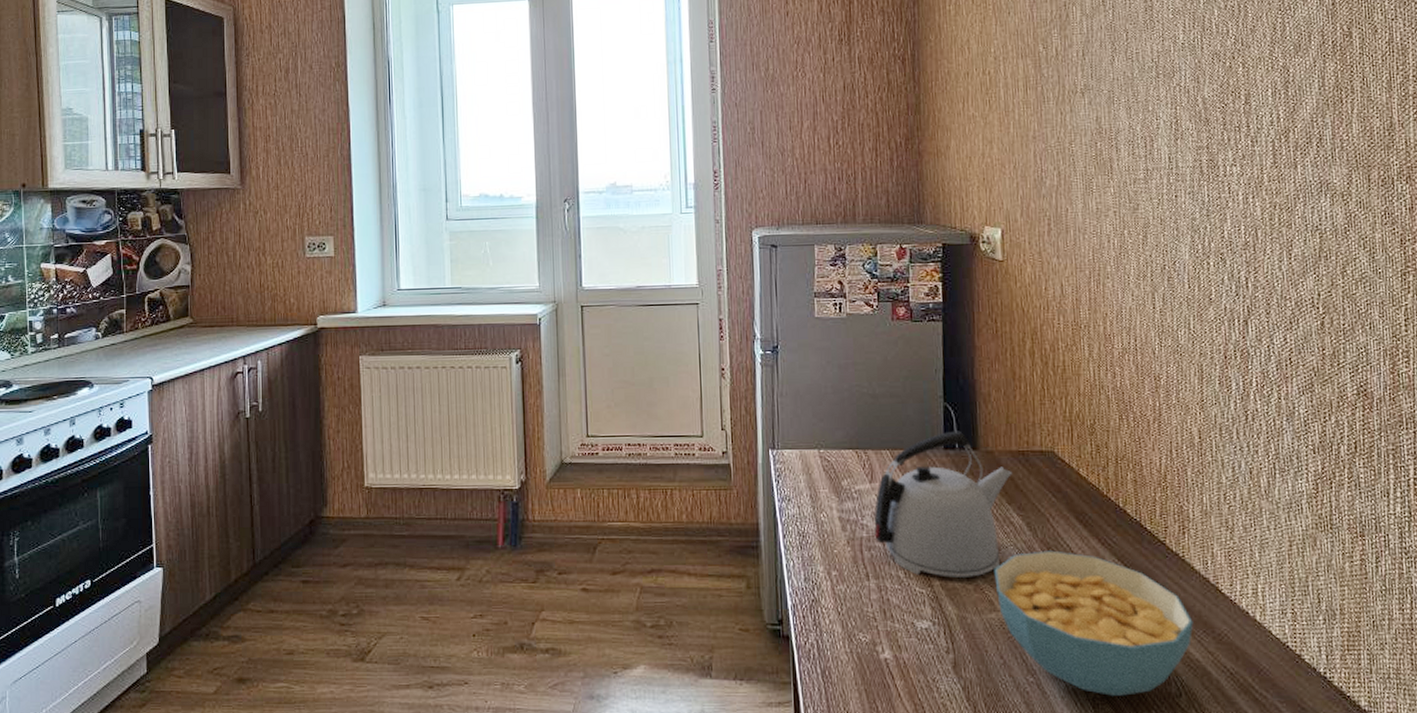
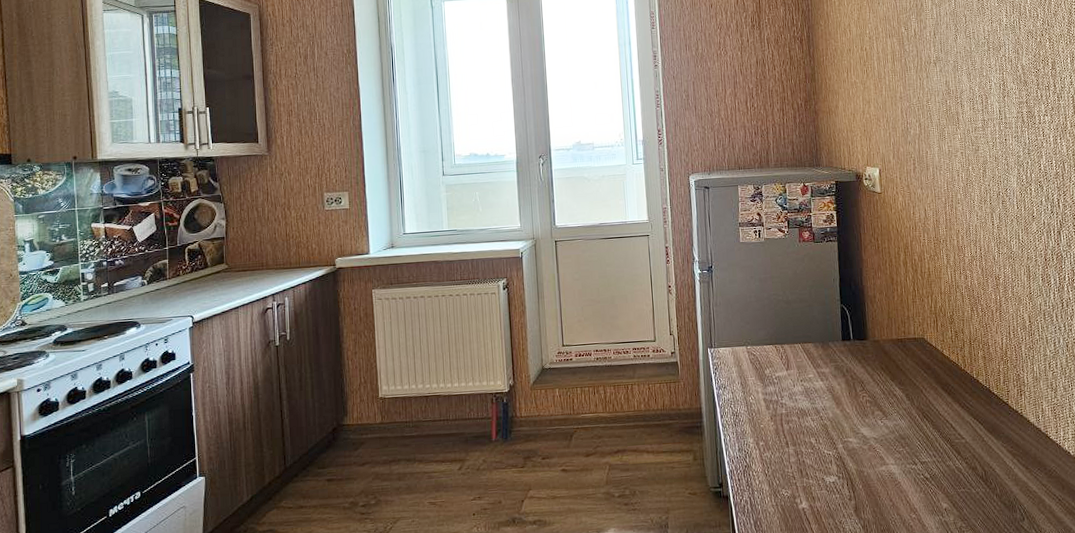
kettle: present [874,430,1013,578] -> none [790,326,894,441]
cereal bowl: present [994,550,1194,696] -> none [883,414,1031,524]

